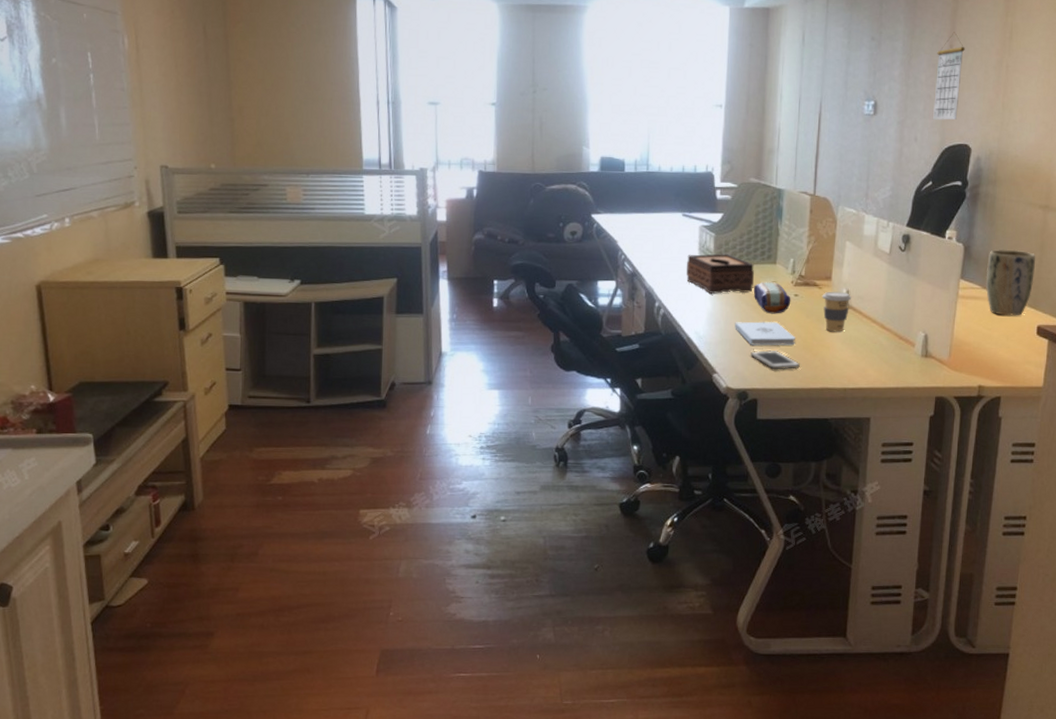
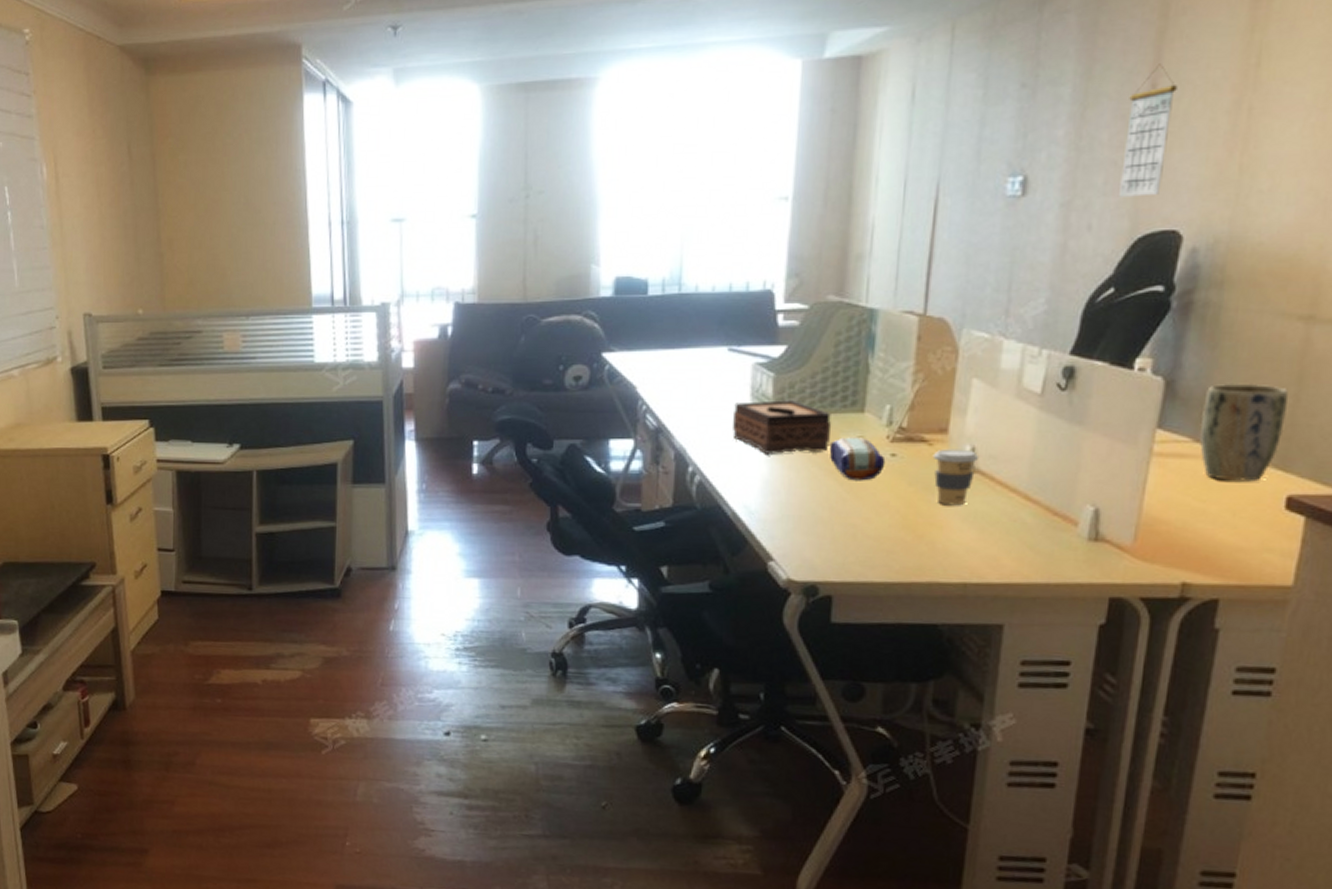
notepad: present [735,321,795,346] -> none [801,491,891,524]
cell phone: present [751,350,800,370] -> none [823,529,897,558]

